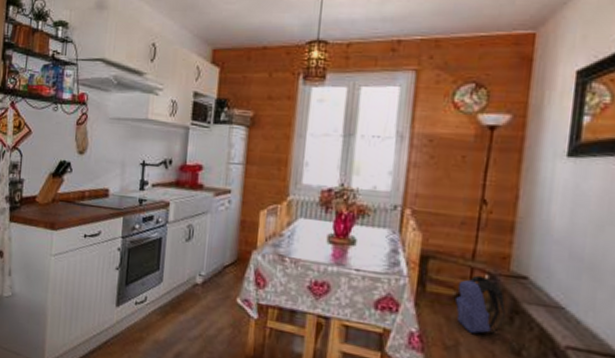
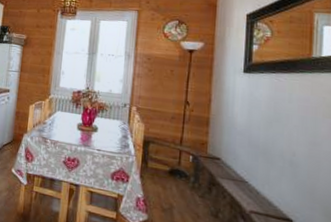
backpack: present [455,275,507,334] -> none [169,156,206,201]

